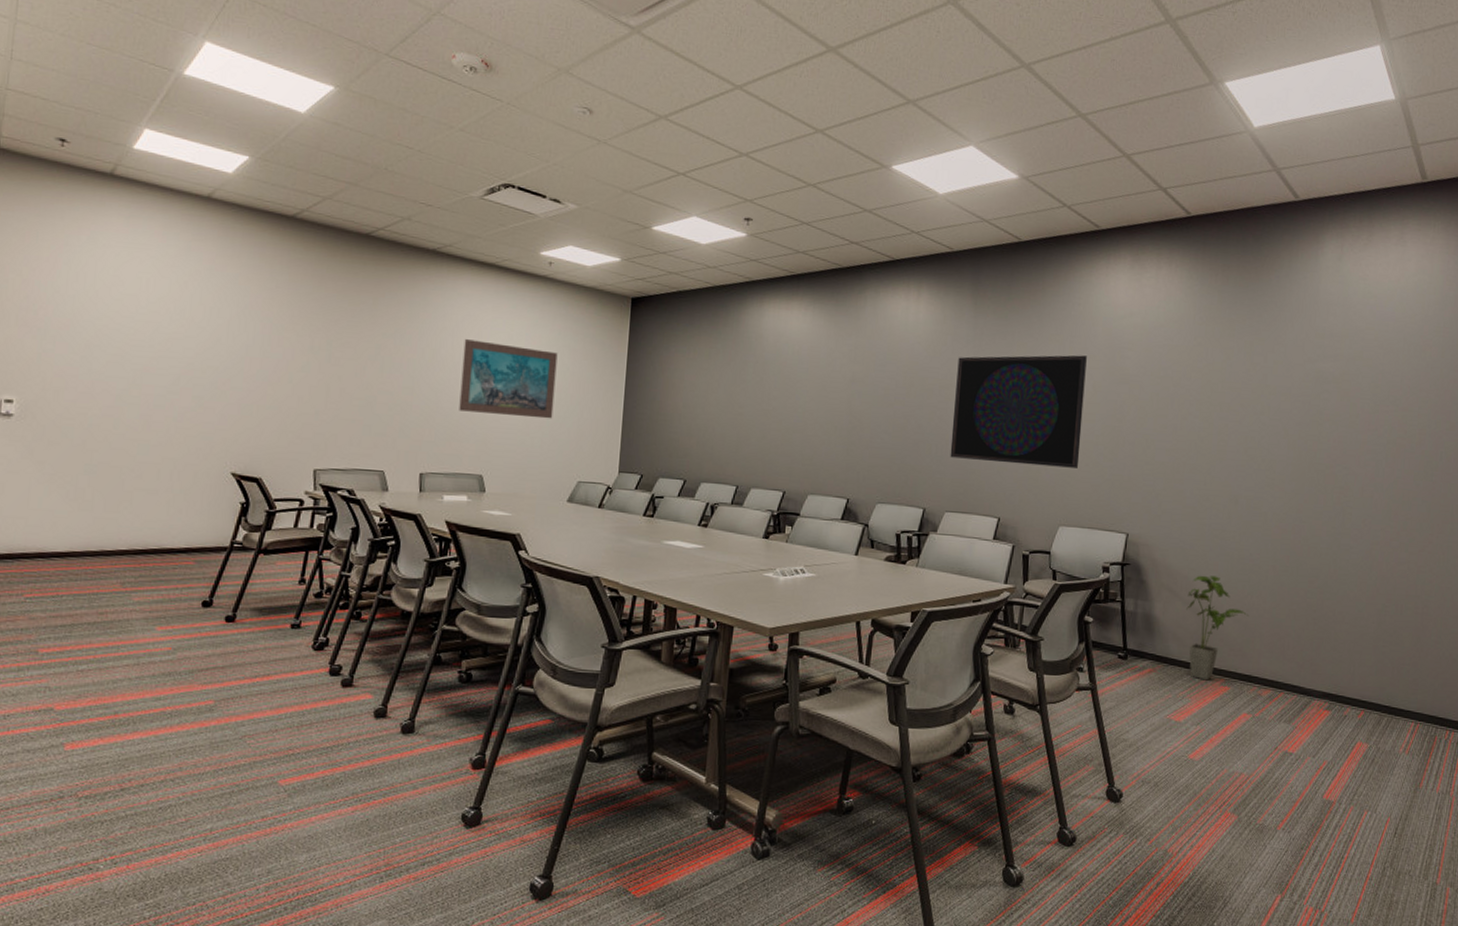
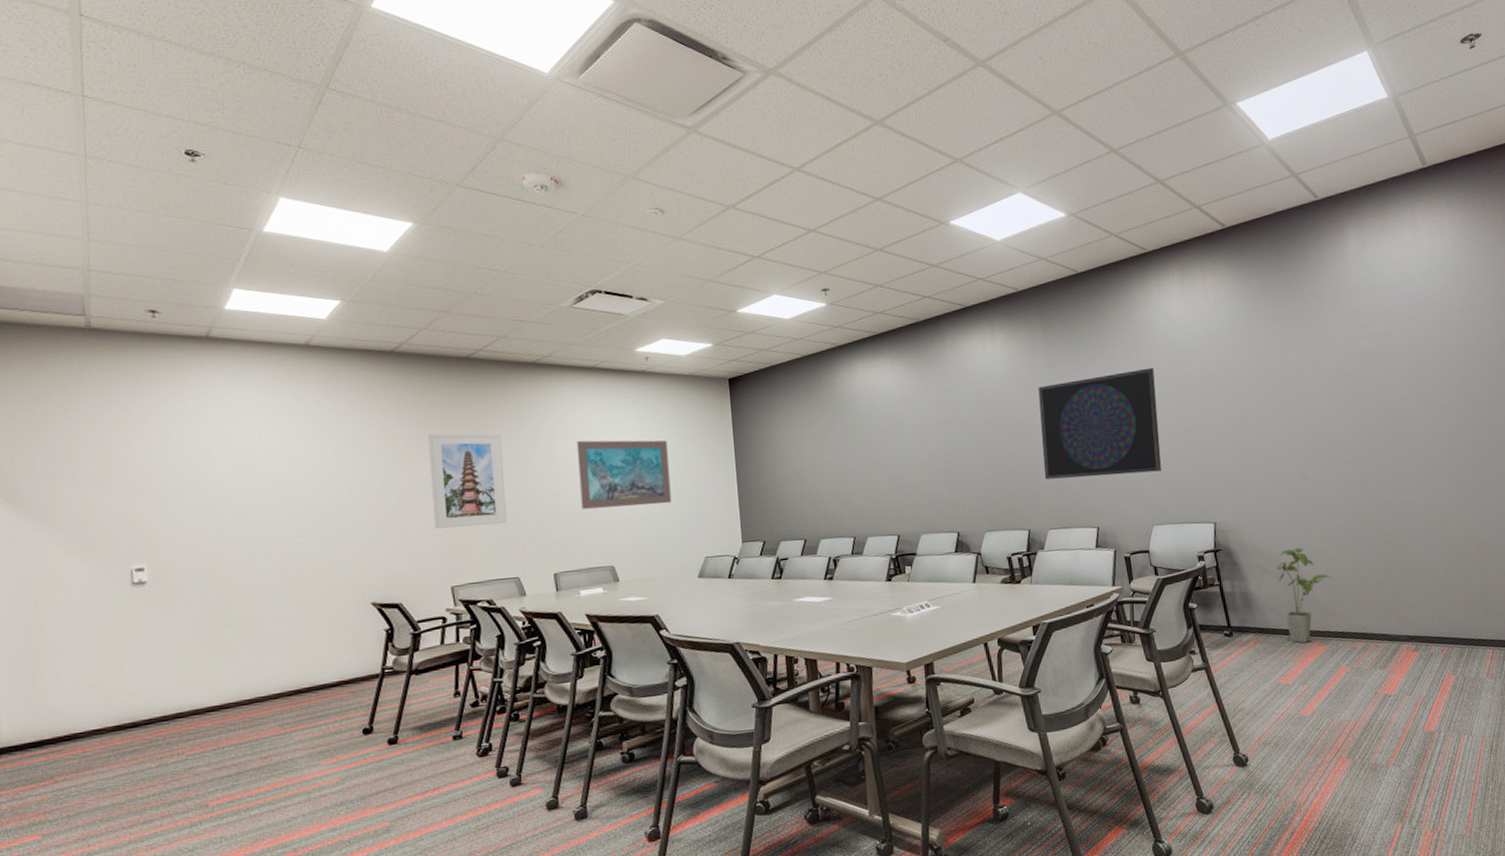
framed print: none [308,308,389,412] -> present [428,433,507,529]

